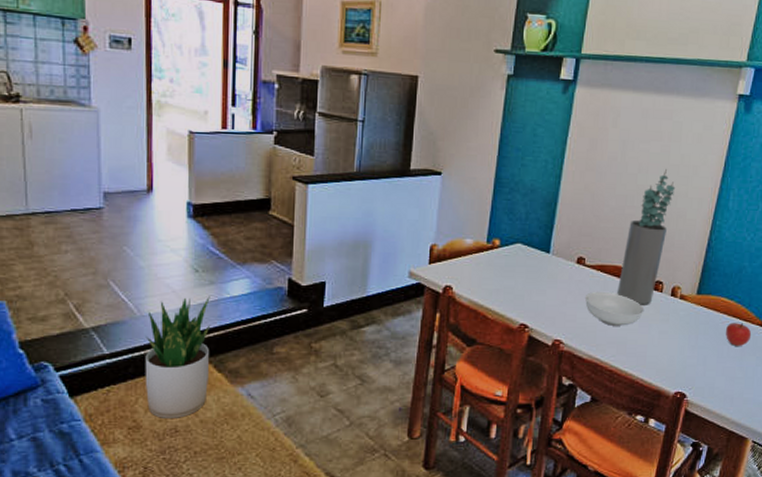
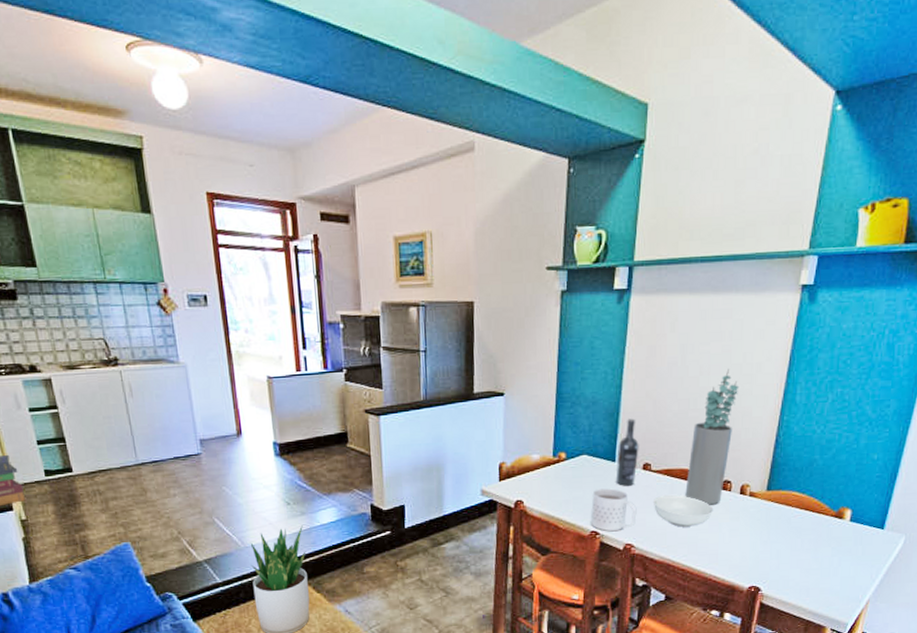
mug: none [520,280,568,326] -> present [590,488,637,532]
wine bottle: none [549,210,575,279] -> present [615,418,639,486]
fruit: present [725,323,752,346] -> none [798,515,826,538]

